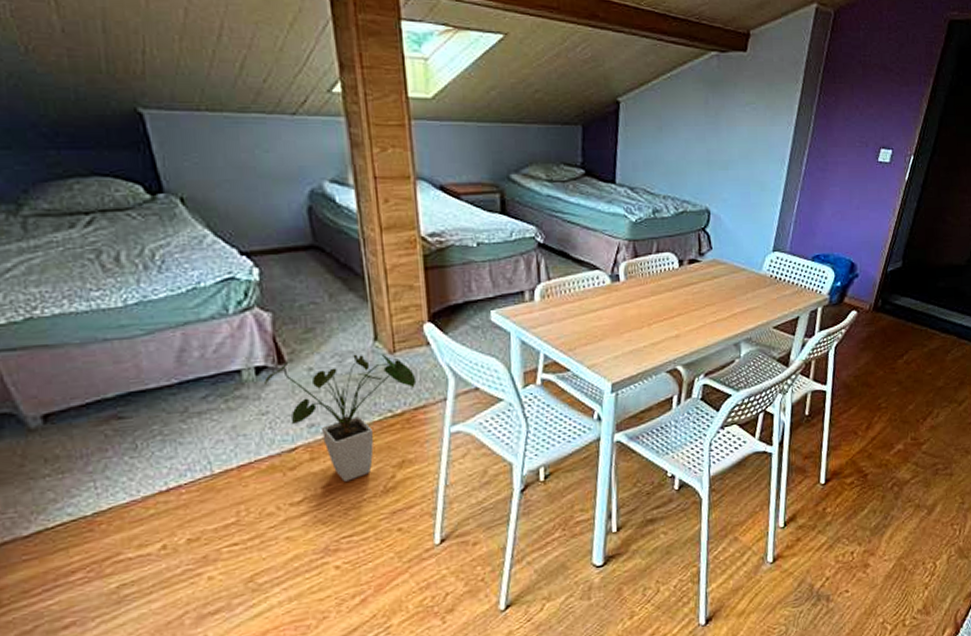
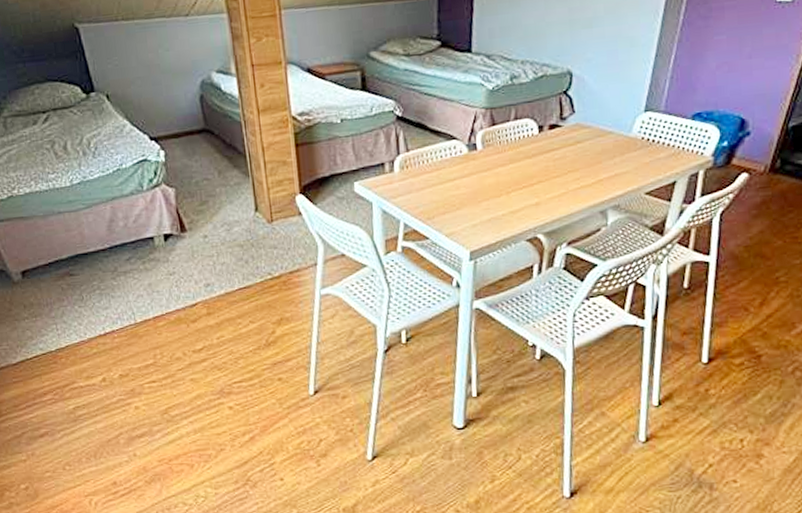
house plant: present [264,353,417,482] -> none [171,223,291,334]

